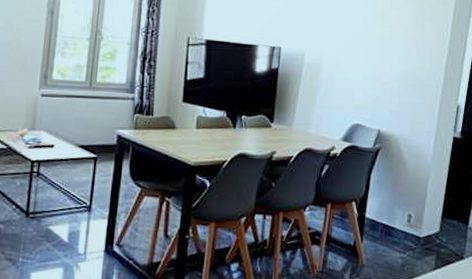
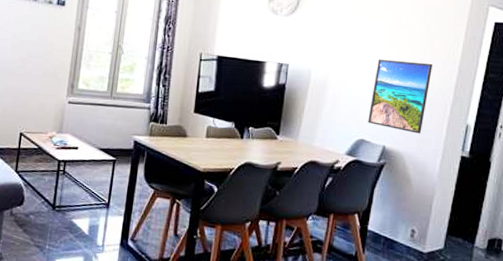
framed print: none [362,40,423,116] -> present [368,59,432,134]

